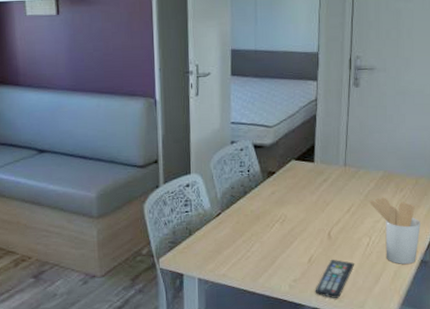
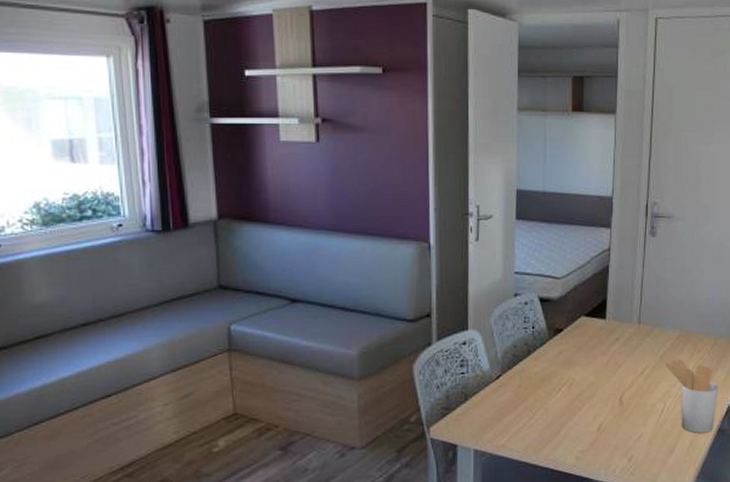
remote control: present [315,259,354,298] -> none [604,427,647,472]

